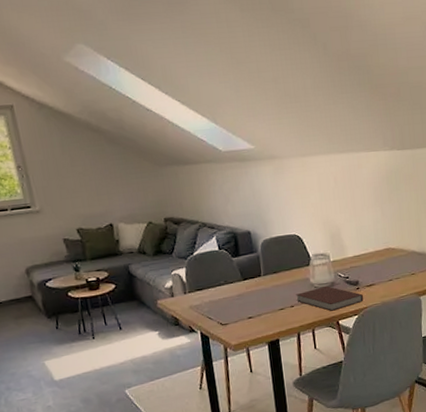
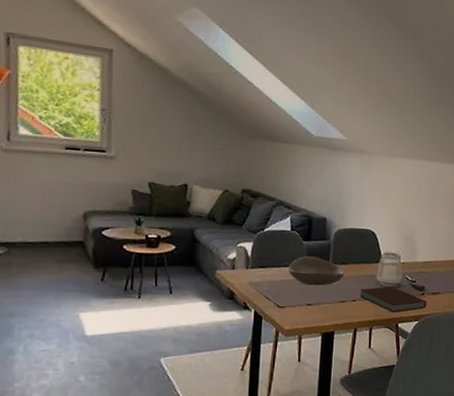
bowl: none [223,270,278,300] -> present [288,256,344,286]

